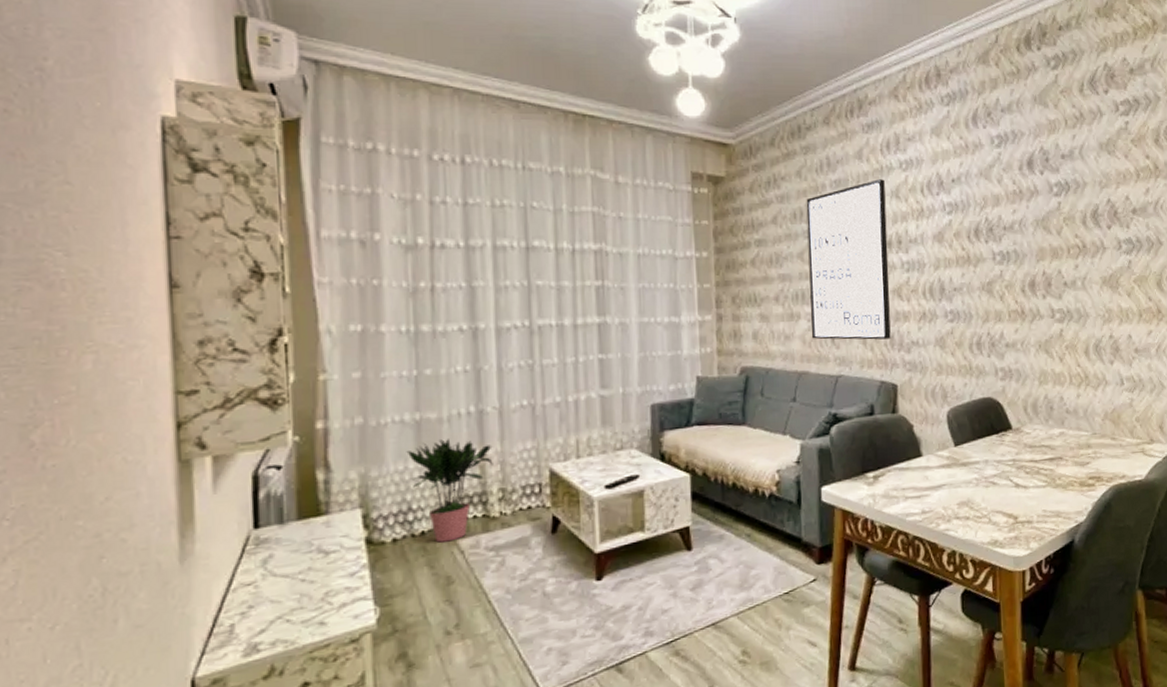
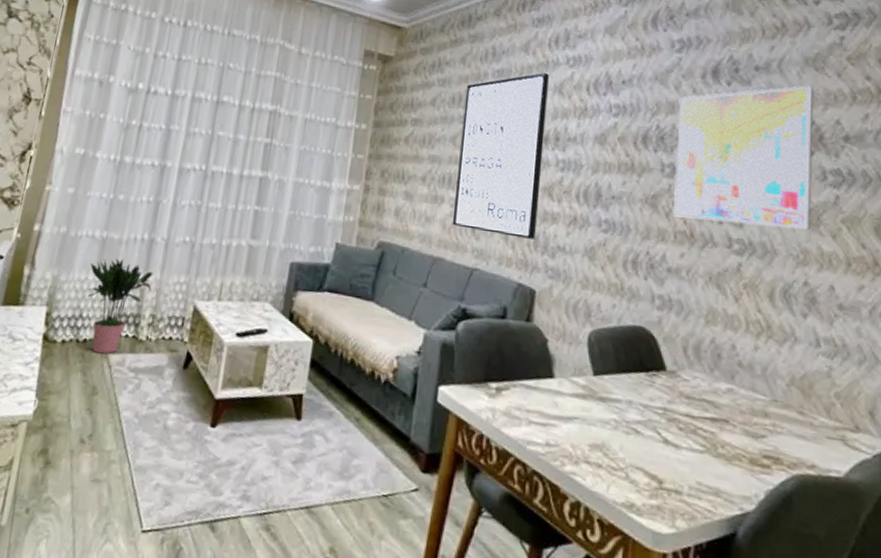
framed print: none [1003,168,1112,298] -> present [673,85,814,230]

